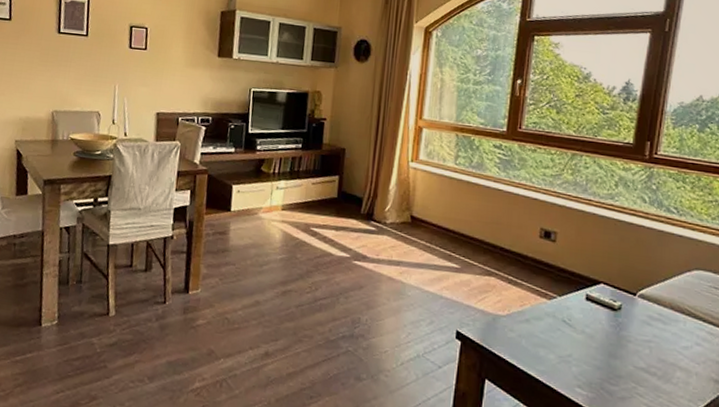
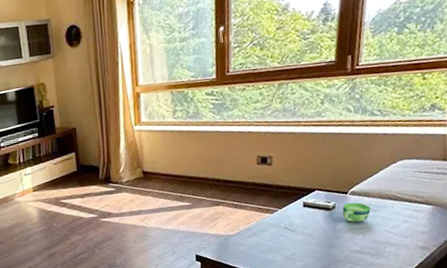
cup: none [628,306,660,334] -> present [342,202,371,223]

